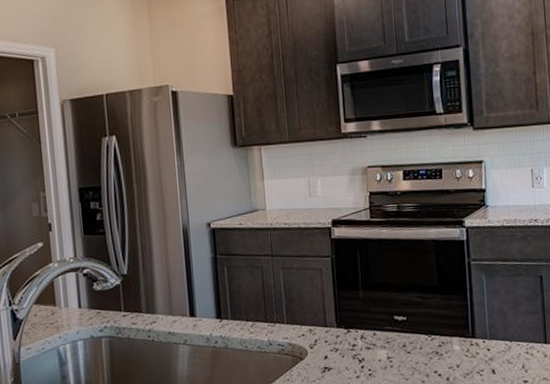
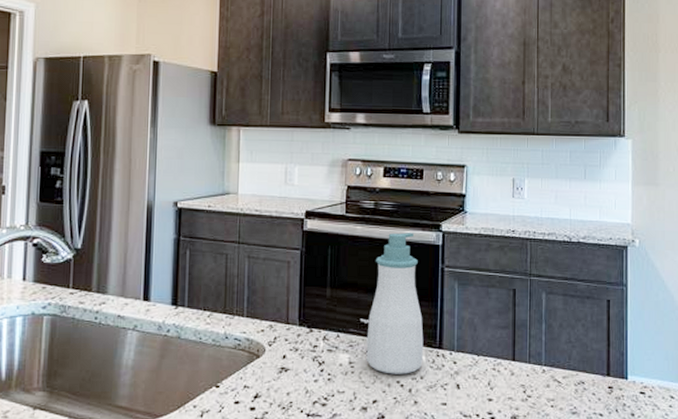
soap bottle: none [401,231,458,365] -> present [366,232,424,374]

